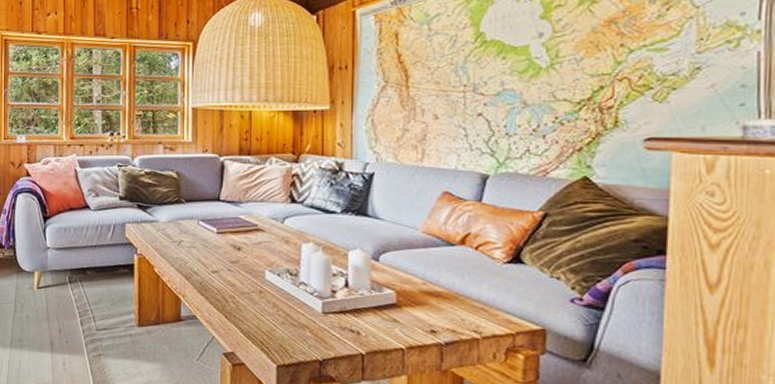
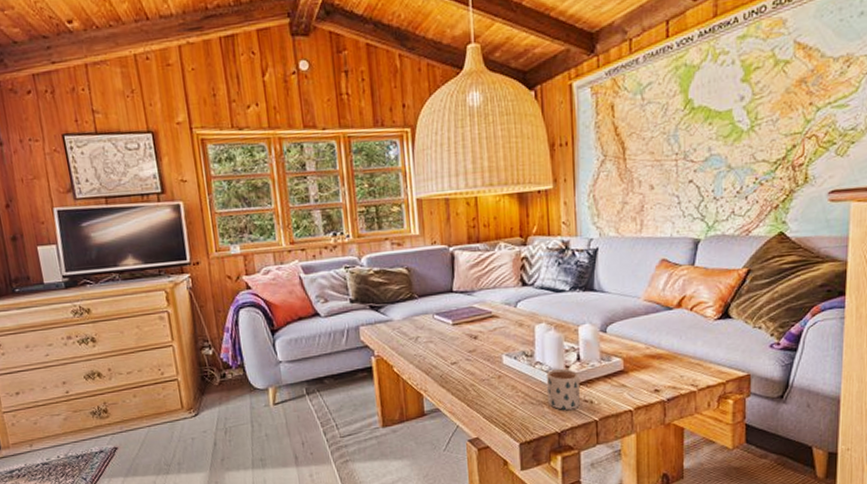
mug: none [311,291,347,338] -> present [547,368,581,410]

